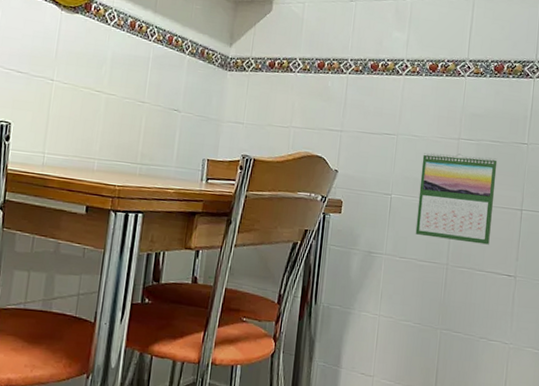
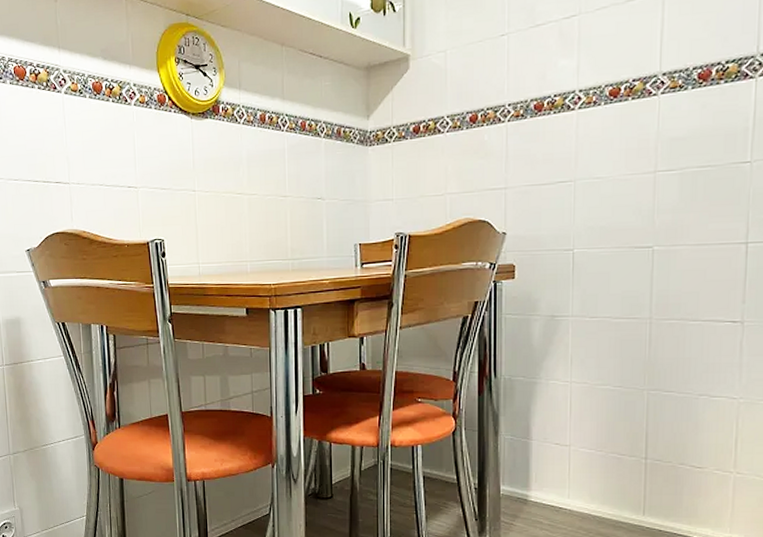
calendar: present [415,152,498,245] -> none [607,187,710,291]

